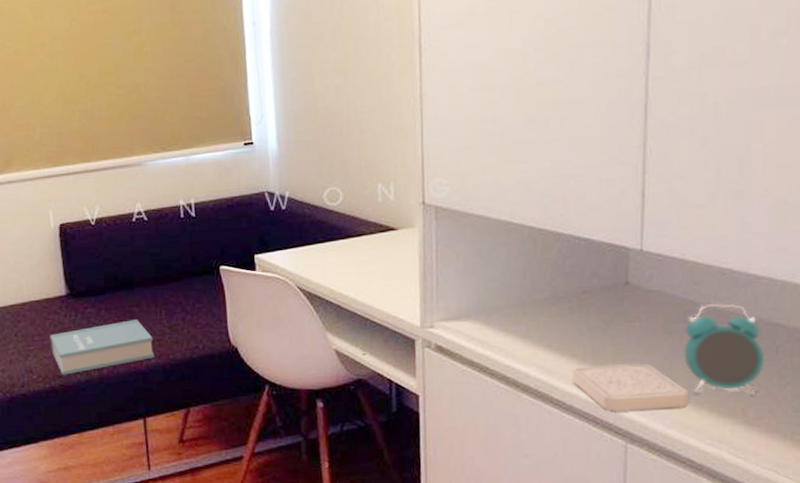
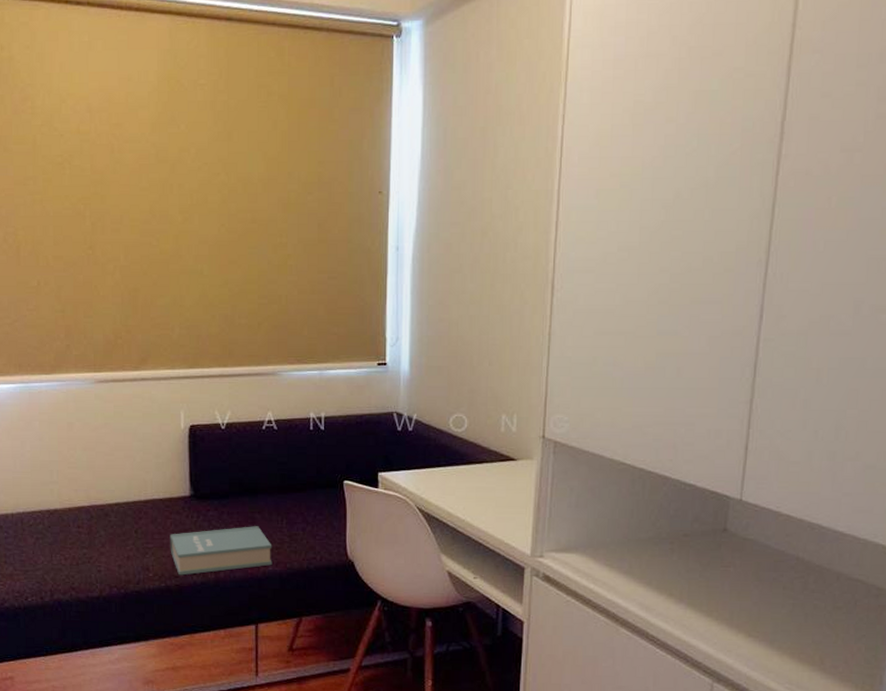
decorative box: present [571,362,689,413] -> none [667,605,774,653]
alarm clock: present [684,304,765,395] -> none [771,556,844,645]

